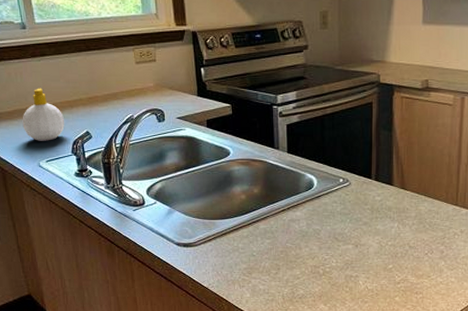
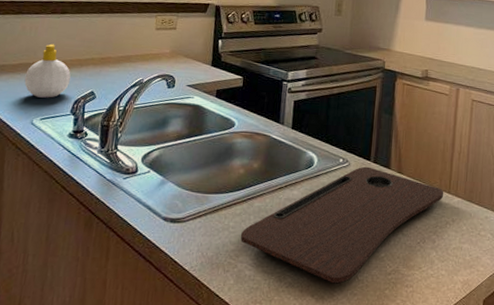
cutting board: none [250,184,451,293] -> present [240,166,444,284]

